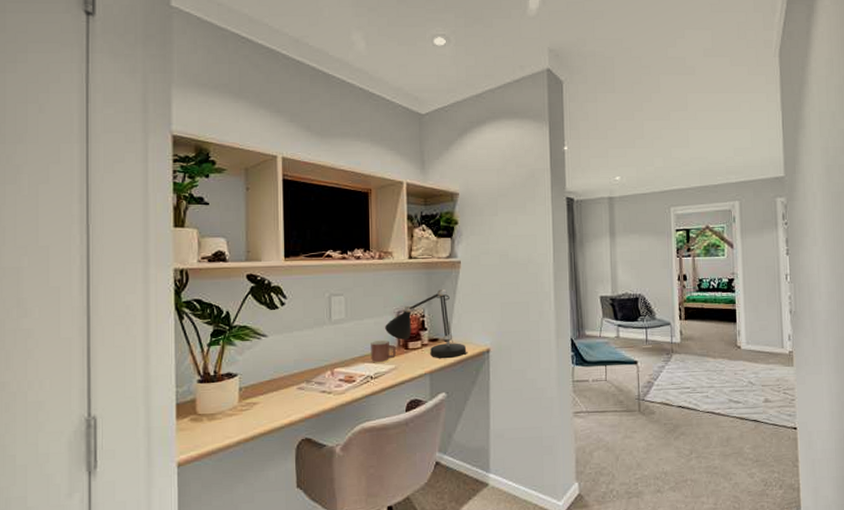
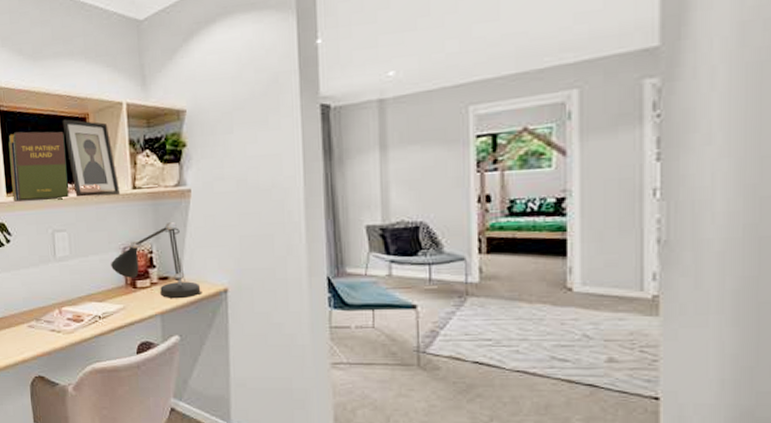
books: none [290,200,348,267] -> present [8,131,69,202]
picture frame: none [345,192,397,264] -> present [62,119,121,197]
mug: present [371,340,396,363] -> none [97,279,124,302]

